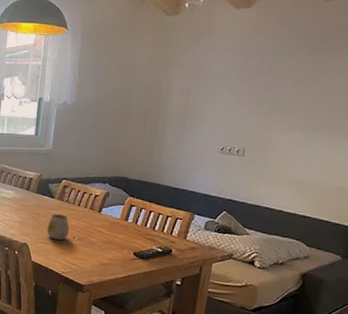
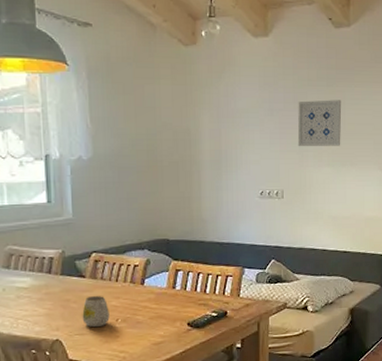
wall art: none [266,68,322,113] -> present [297,100,342,147]

